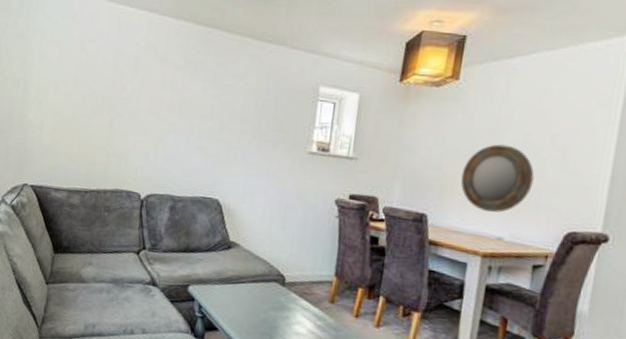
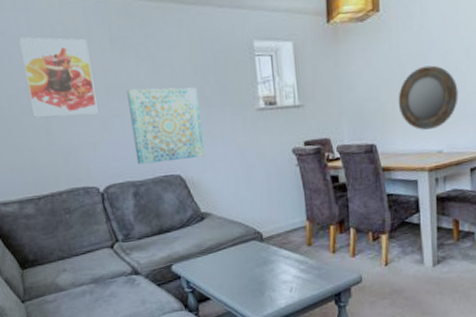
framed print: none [101,45,164,126] -> present [18,36,98,118]
wall art: none [181,109,254,187] -> present [126,87,205,165]

